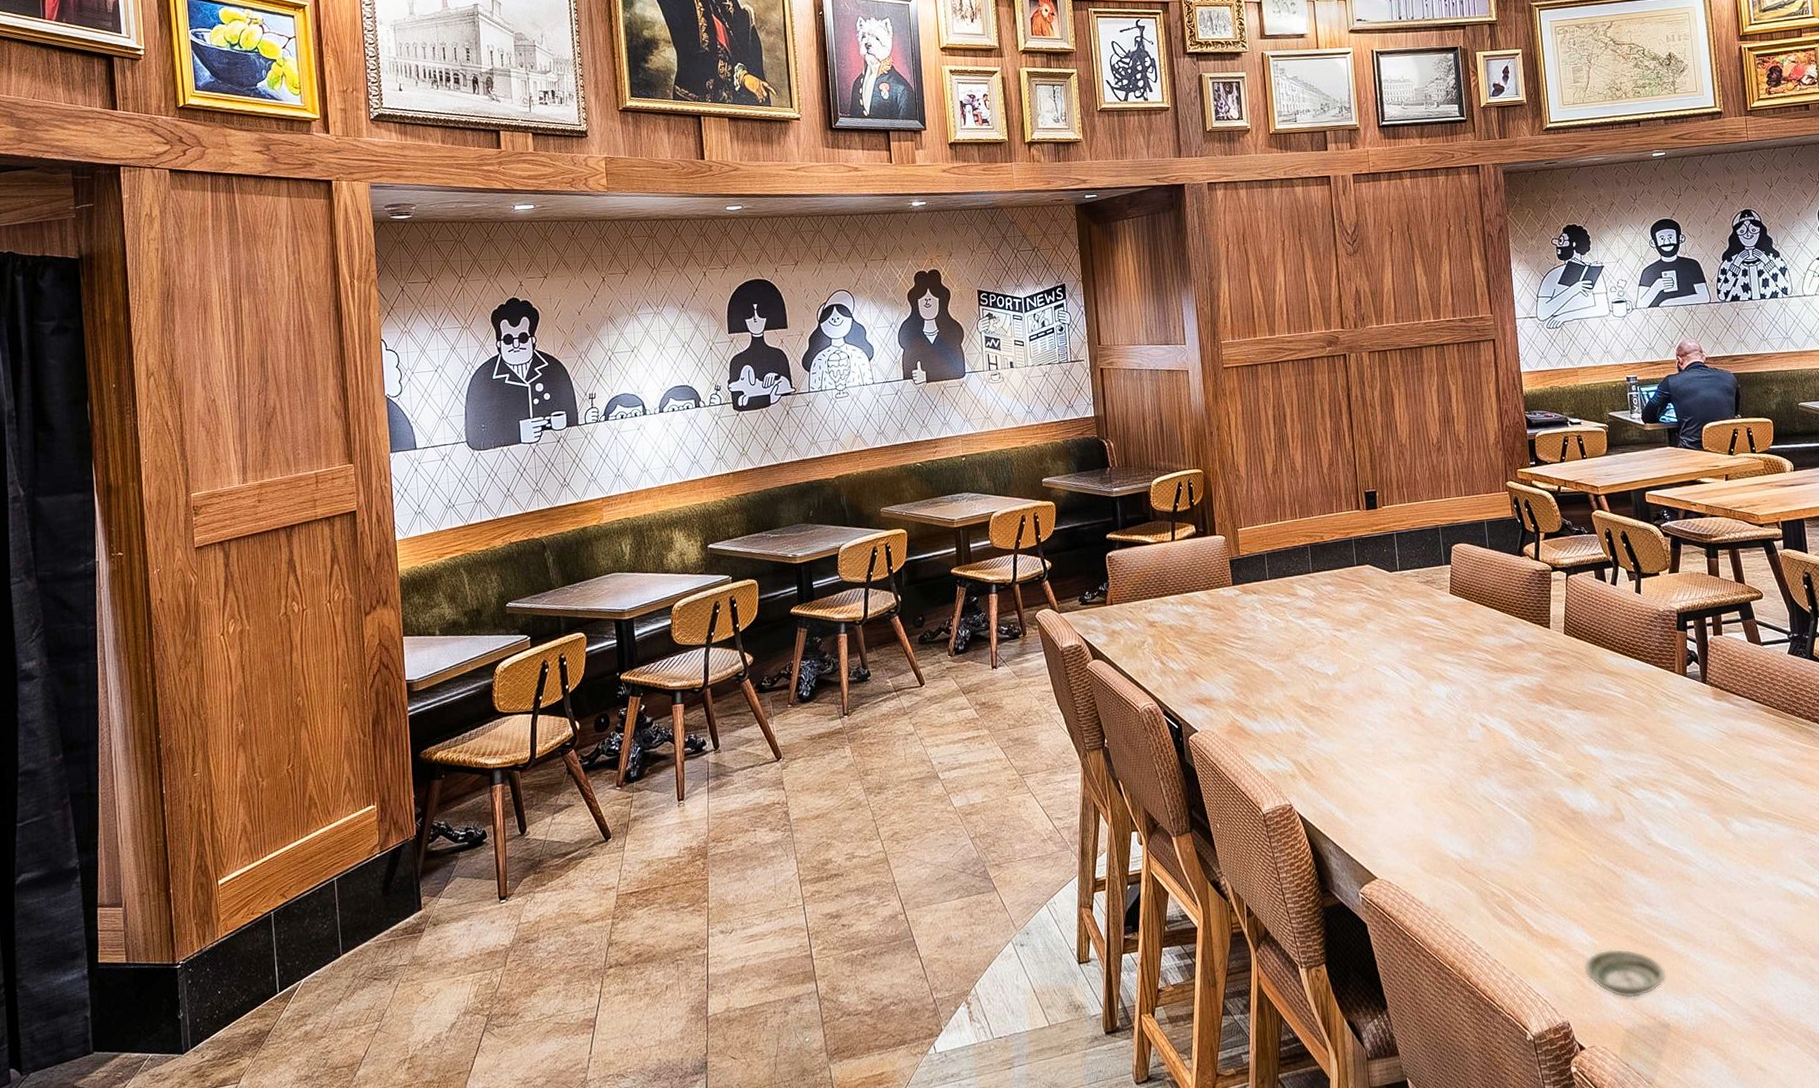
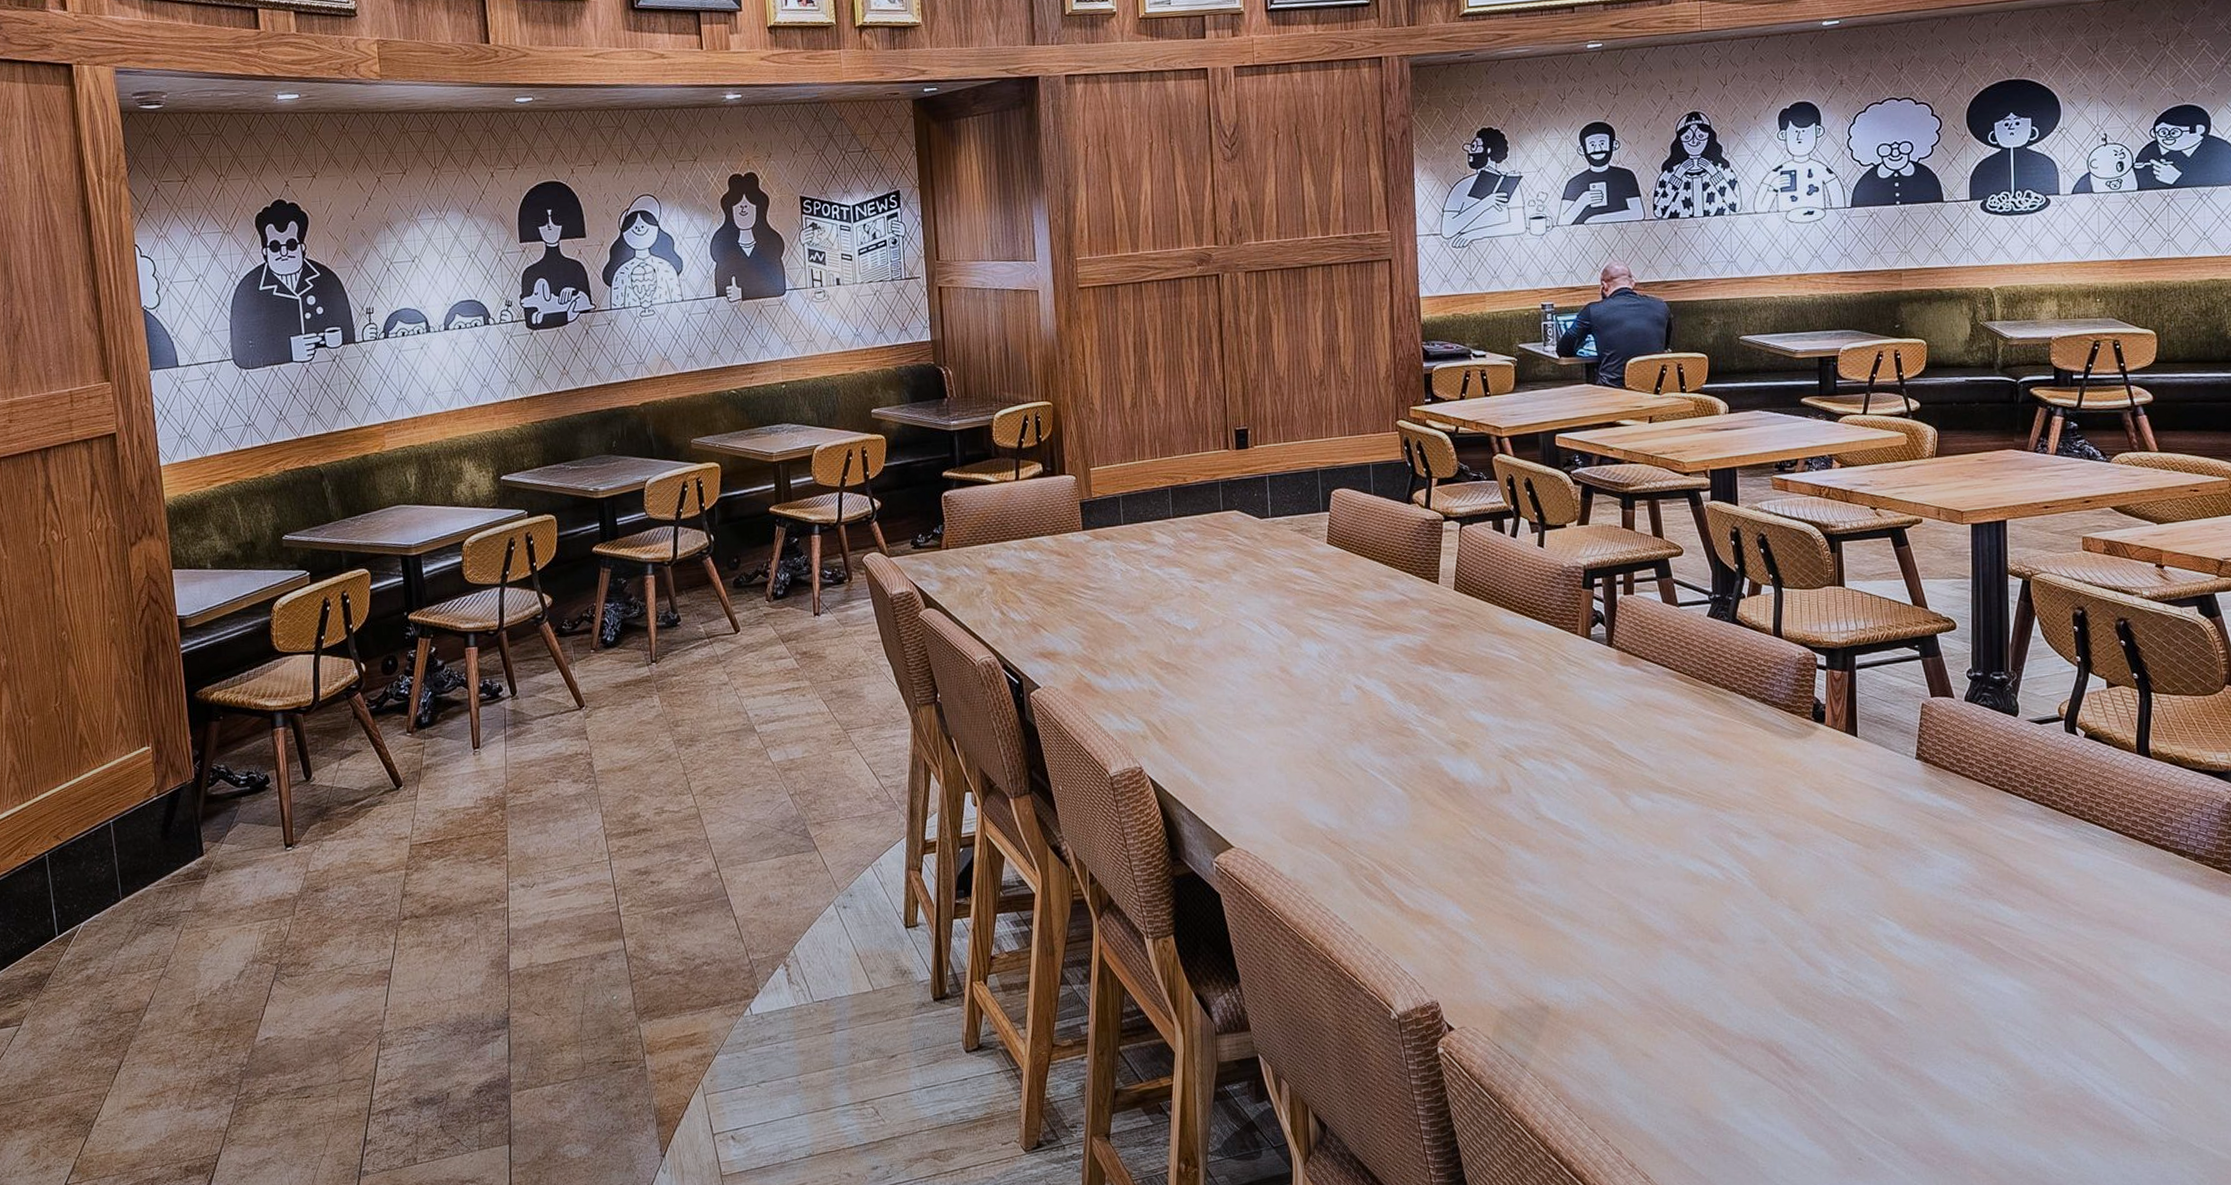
saucer: present [1584,948,1666,998] -> none [1457,927,1548,979]

